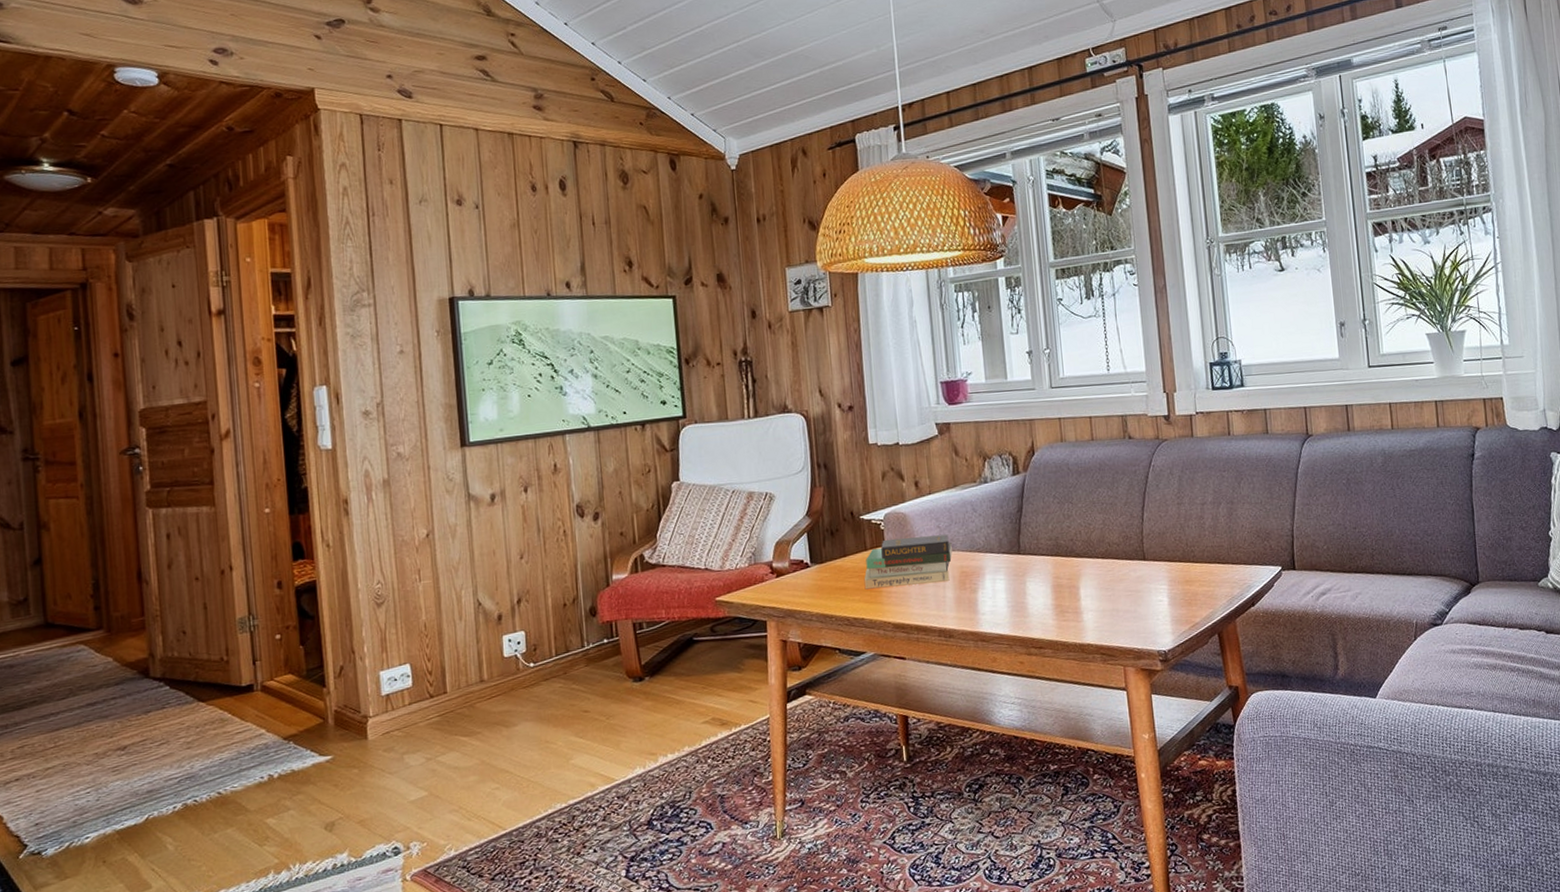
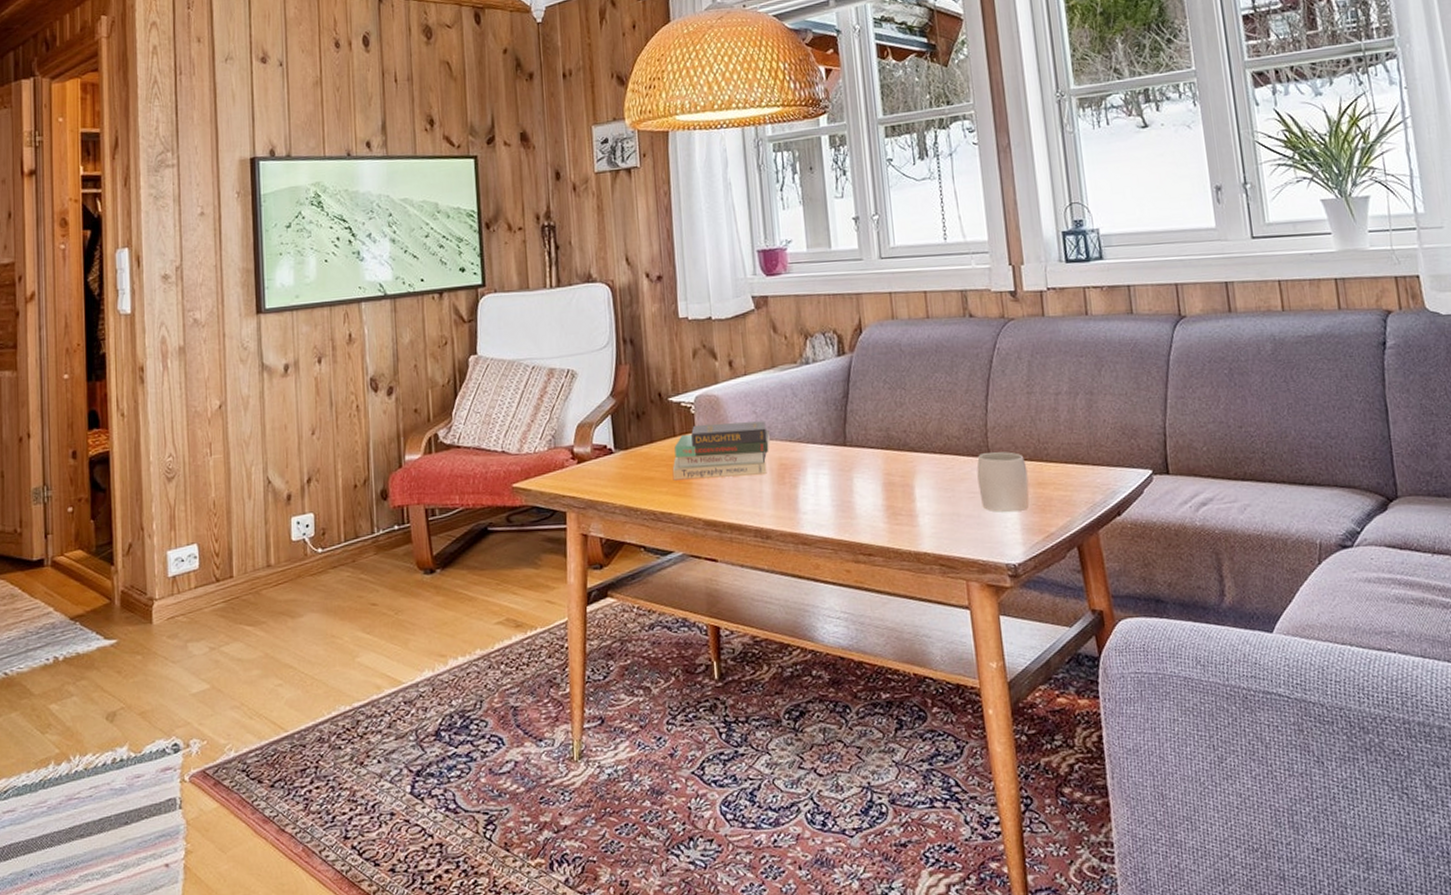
mug: none [1133,555,1178,608] -> present [976,451,1030,513]

